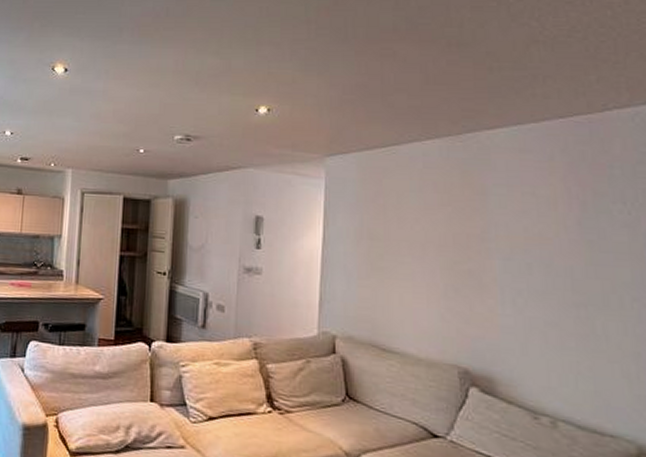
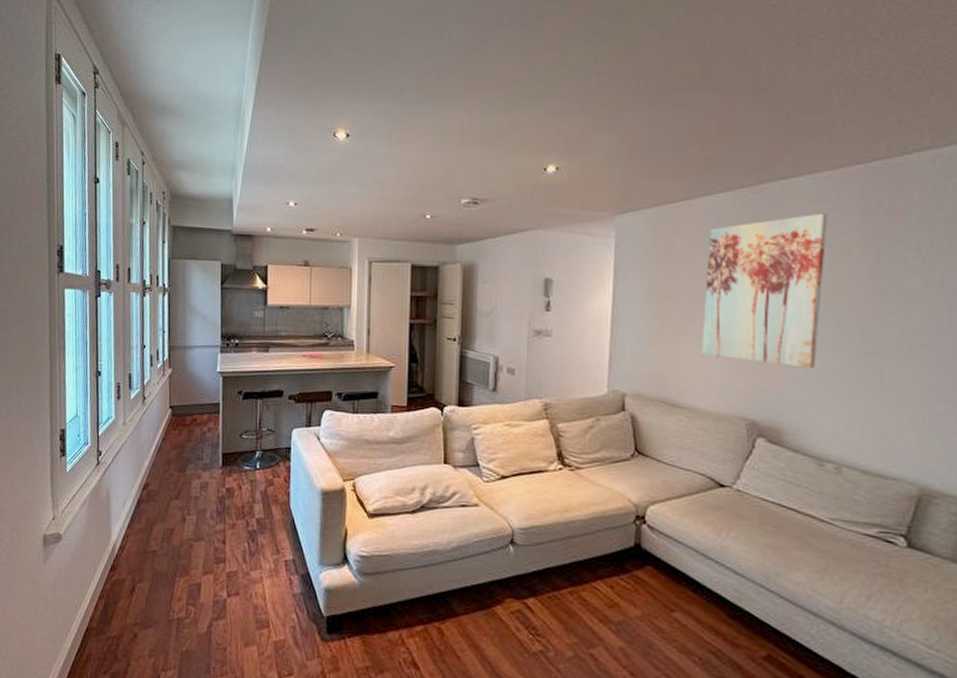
wall art: none [412,163,534,317] -> present [702,213,829,368]

